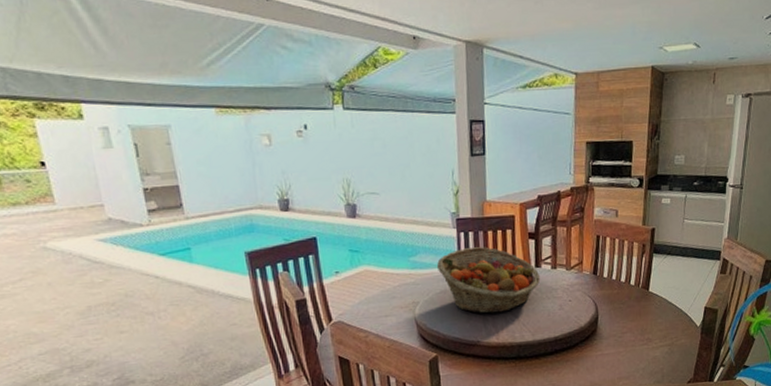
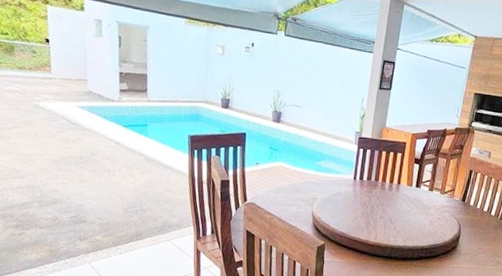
fruit basket: present [436,247,541,314] -> none [336,162,419,219]

